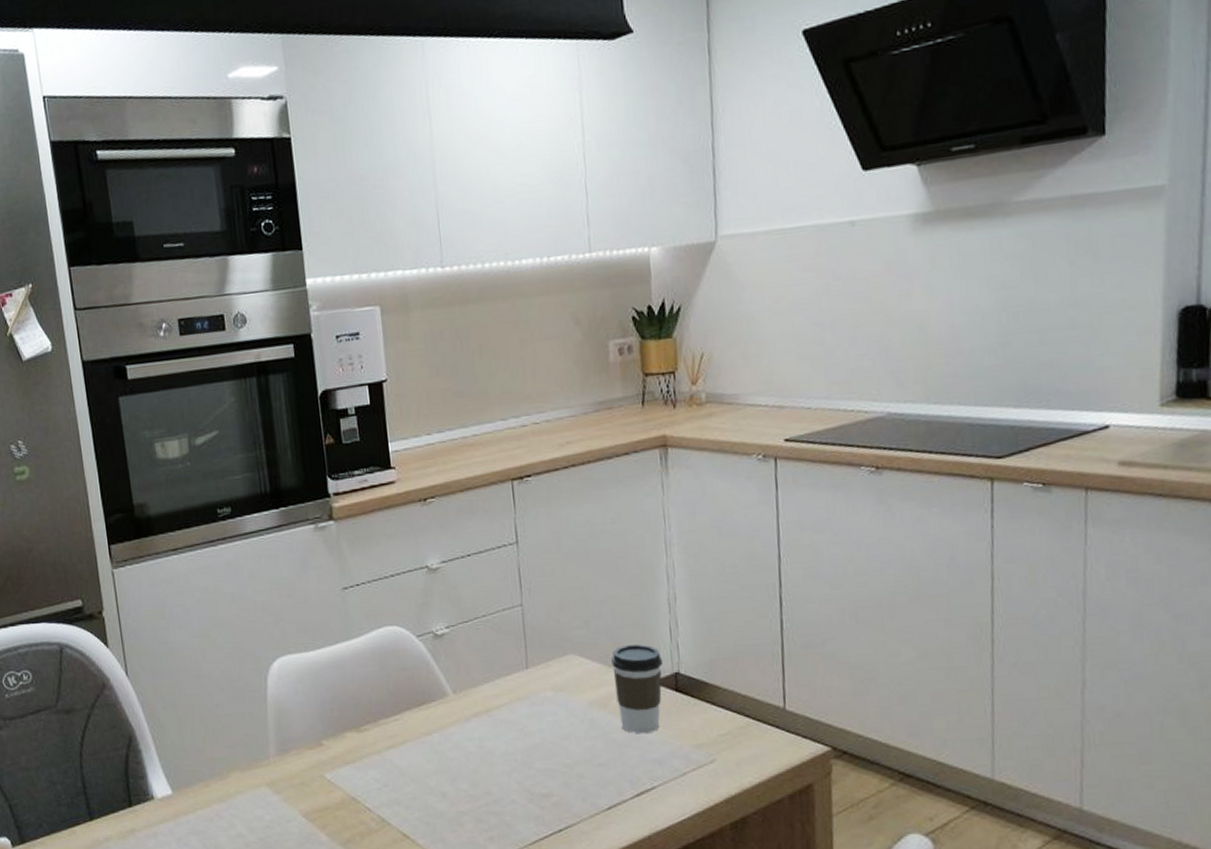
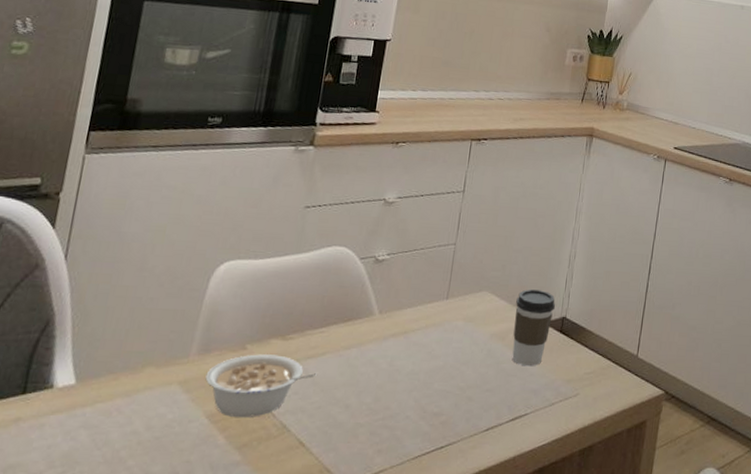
legume: none [290,748,403,815] -> present [205,354,317,418]

